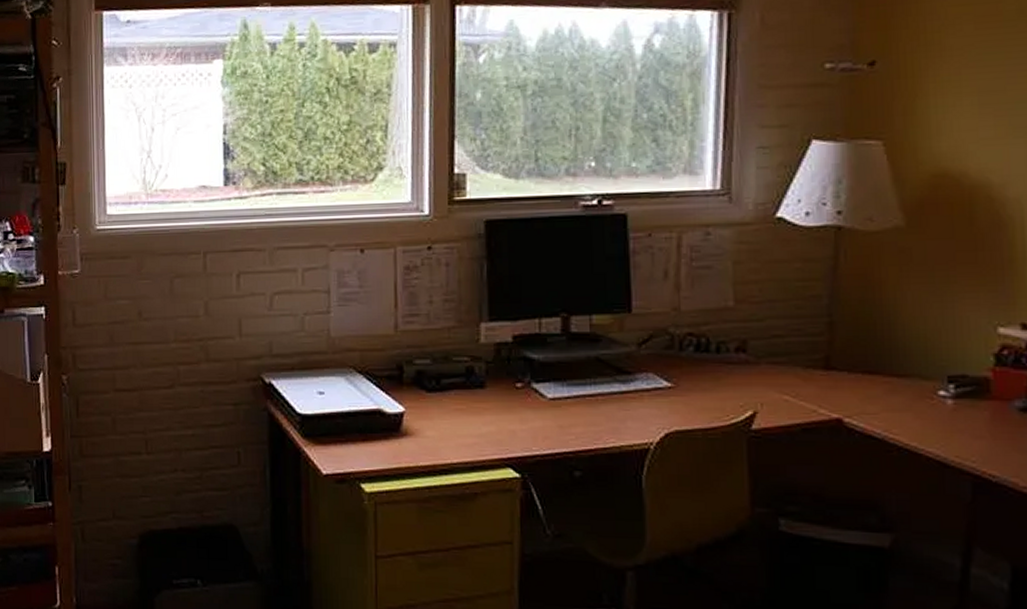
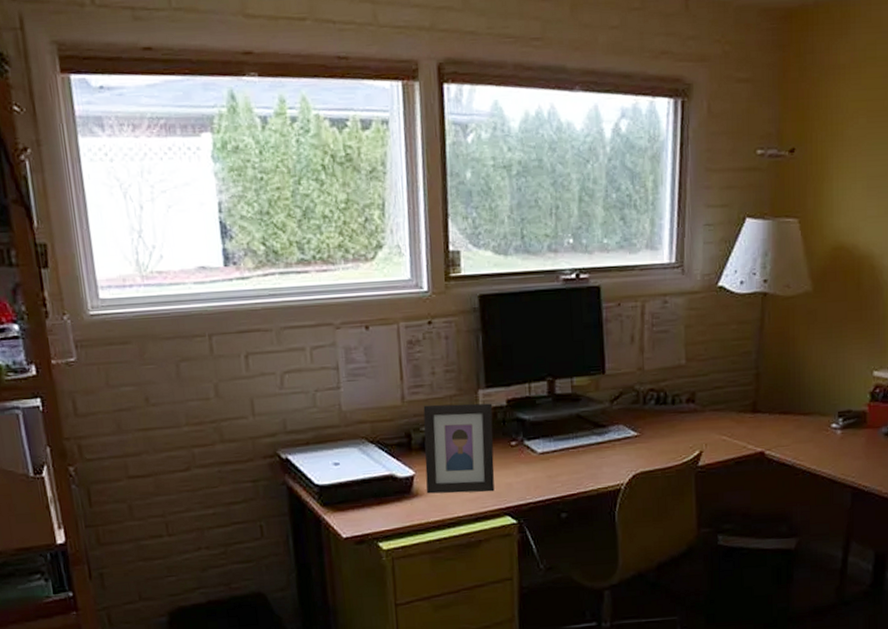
picture frame: none [416,336,496,438] -> present [423,403,495,494]

